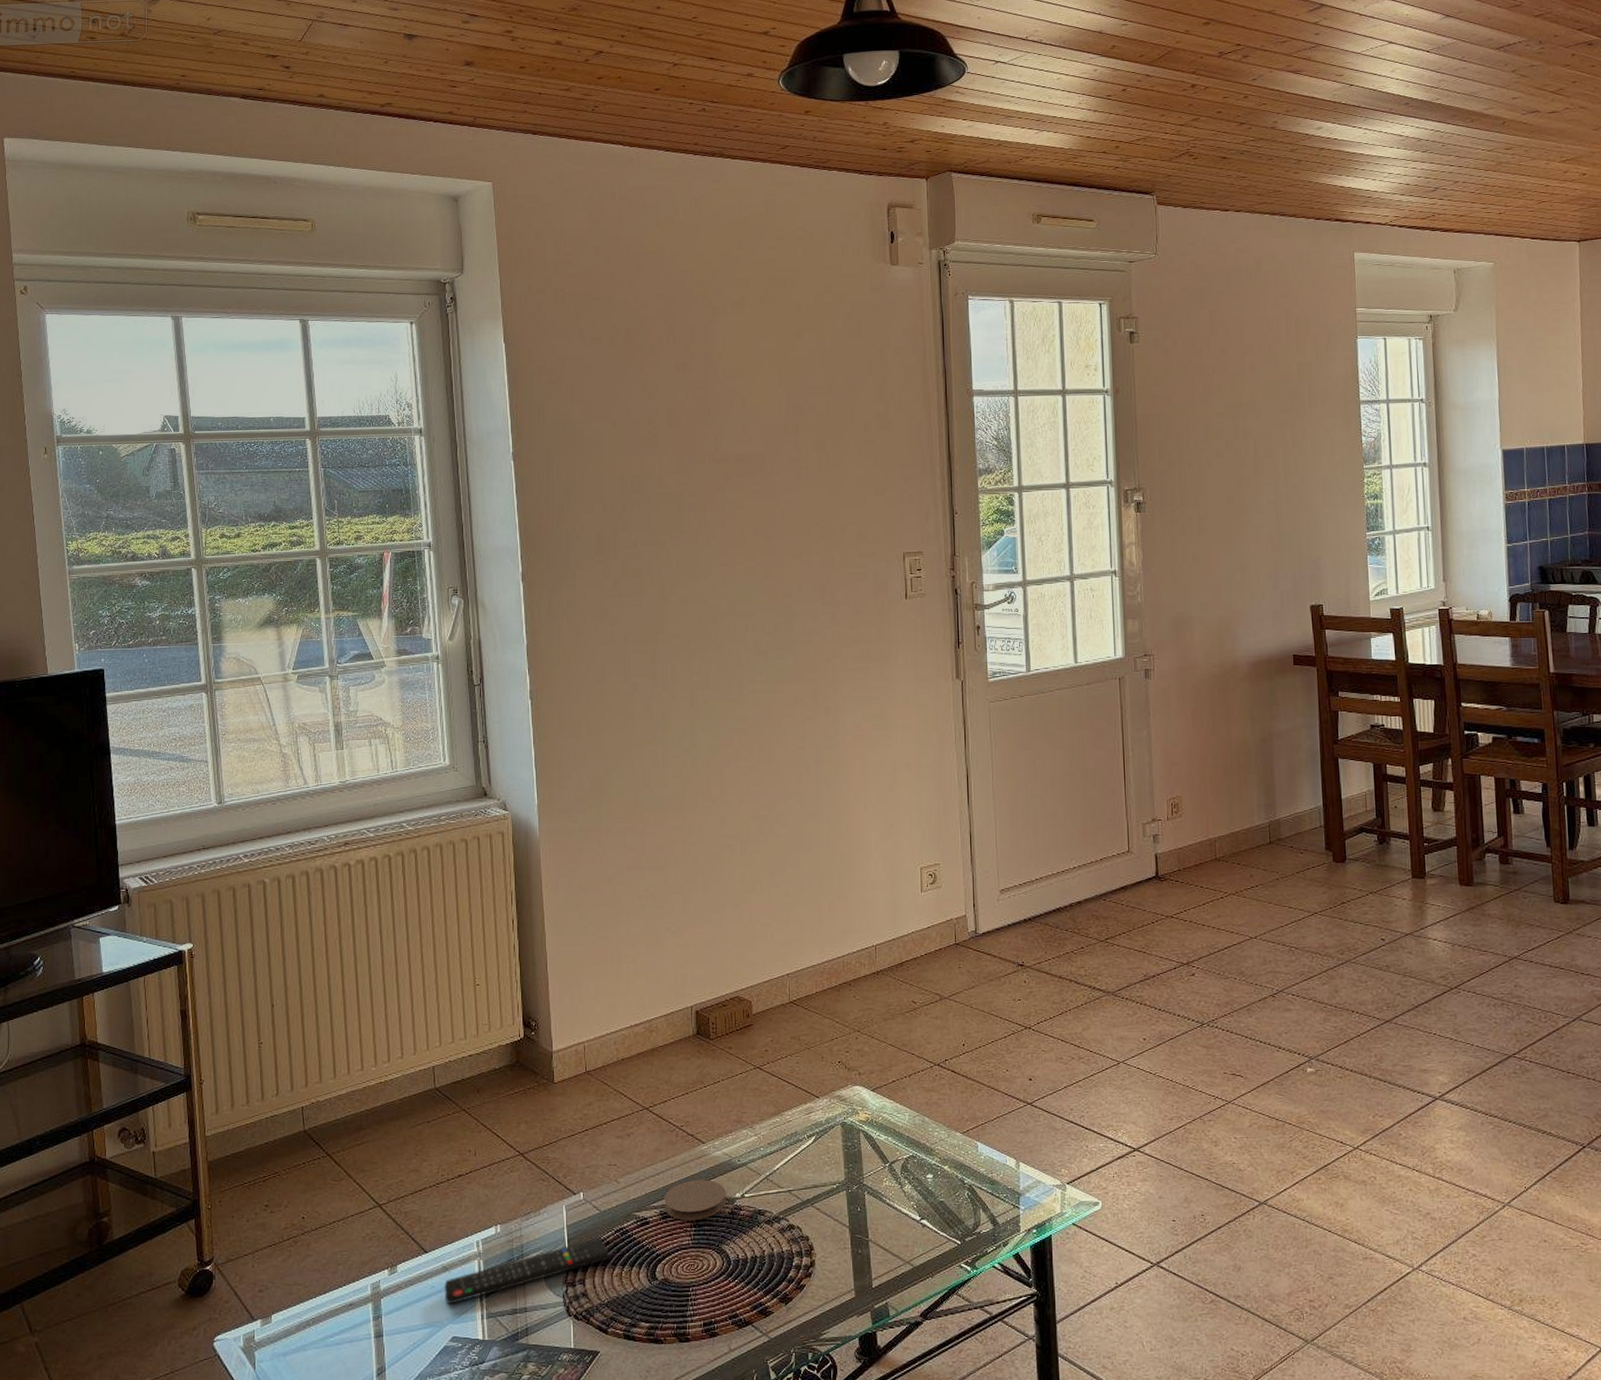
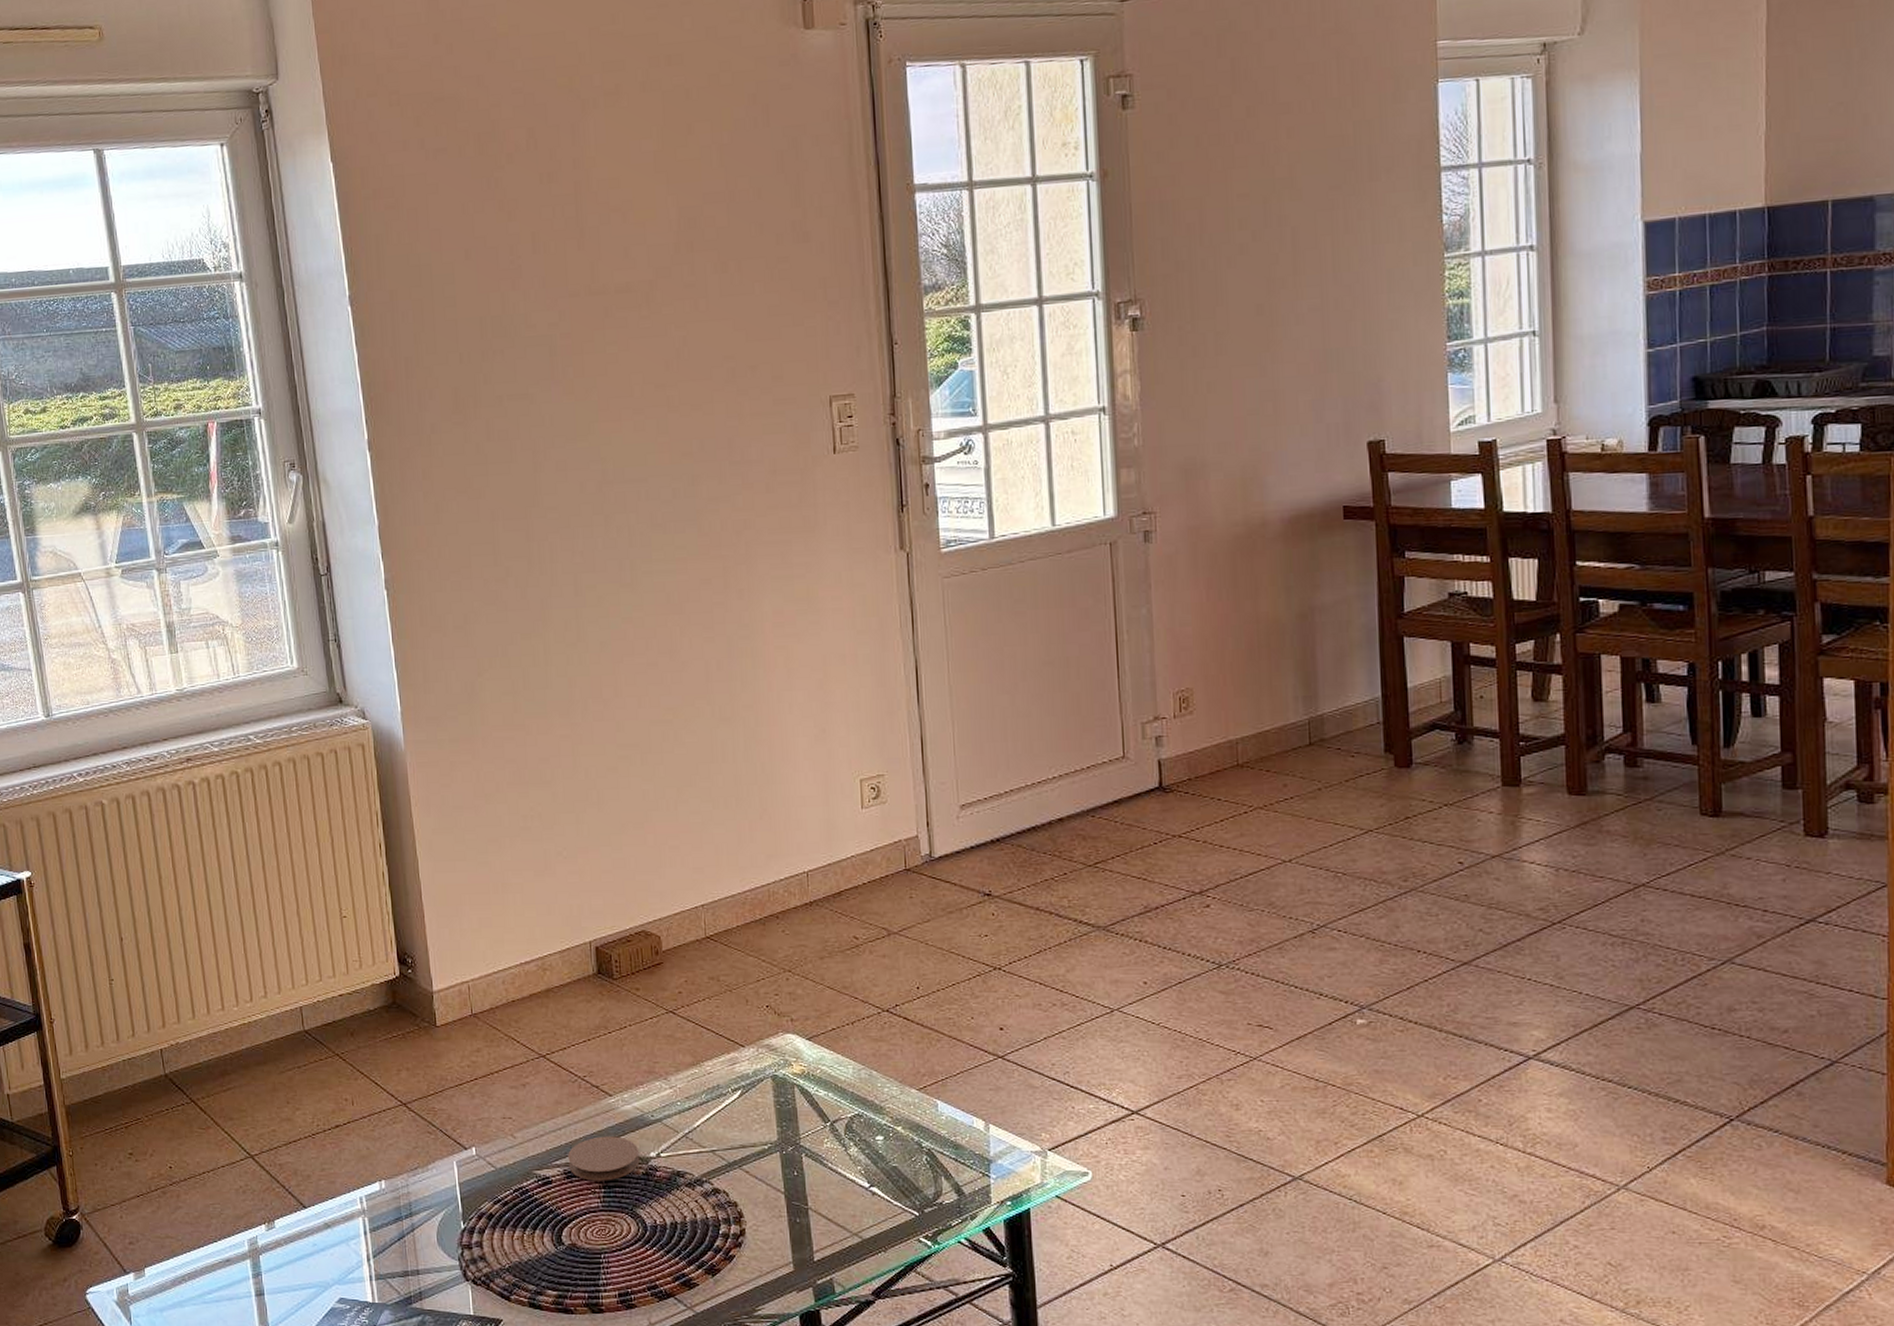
remote control: present [443,1237,611,1304] -> none [326,1196,511,1264]

